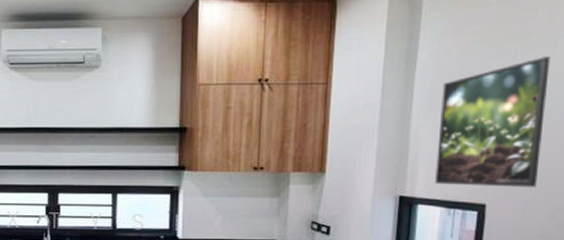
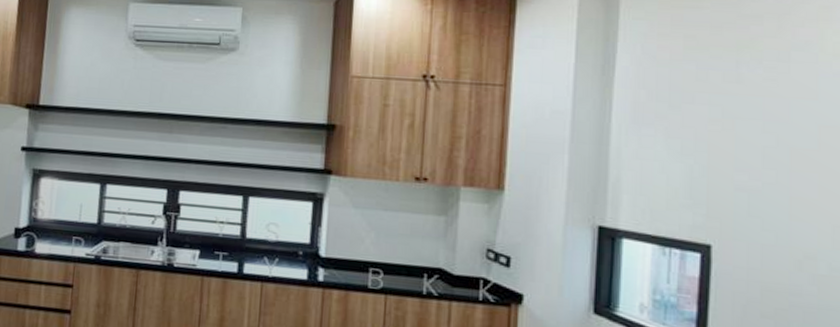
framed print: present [434,57,551,188] -> none [642,71,784,229]

